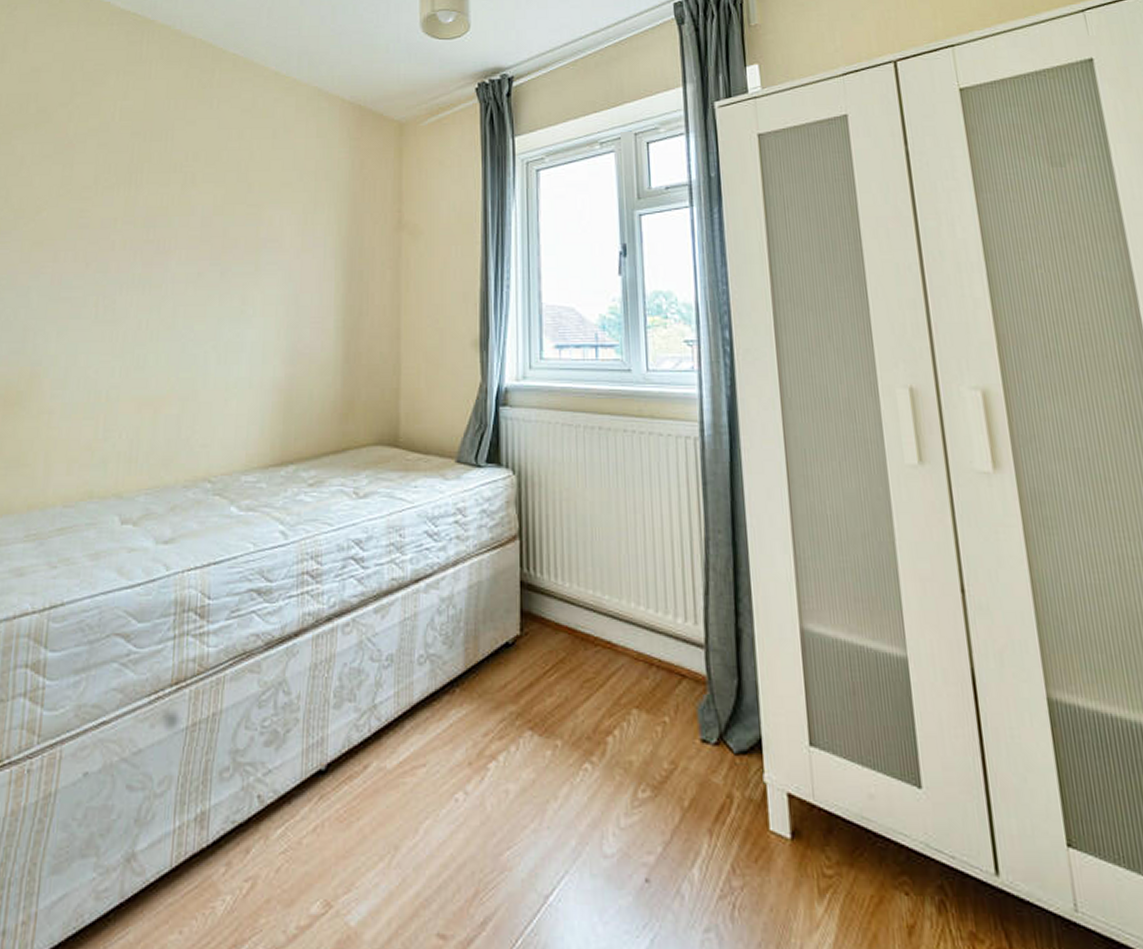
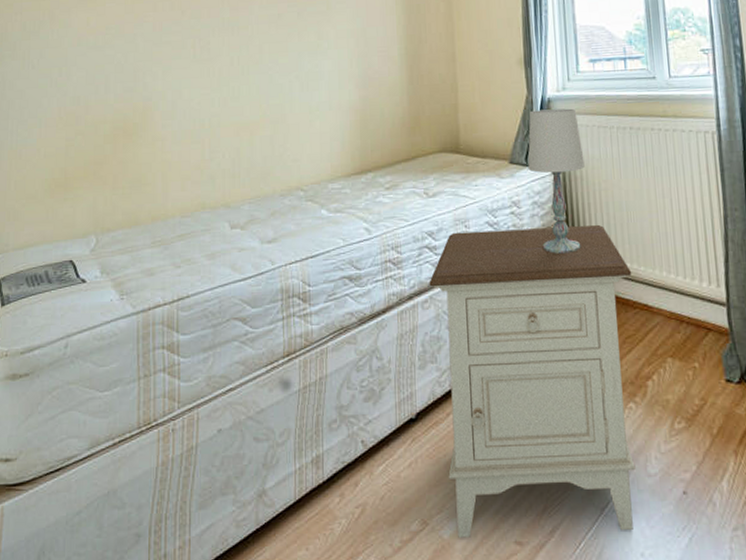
nightstand: none [352,541,595,927] -> present [429,224,636,538]
table lamp: none [477,401,544,574] -> present [527,108,585,254]

